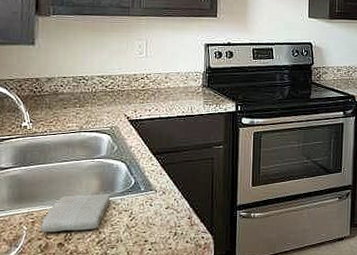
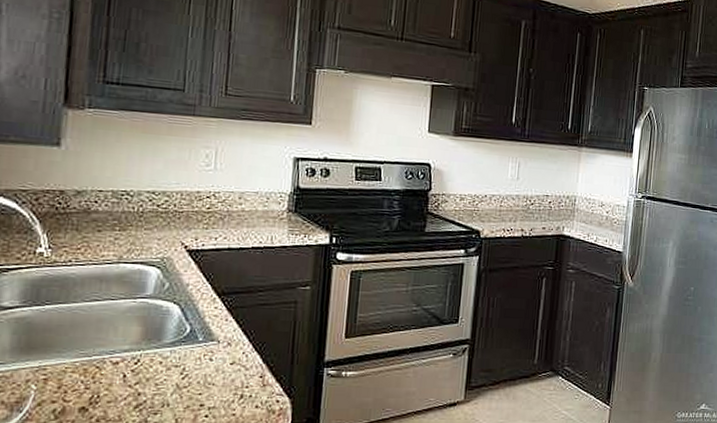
washcloth: present [41,194,111,233] -> none [56,344,157,393]

